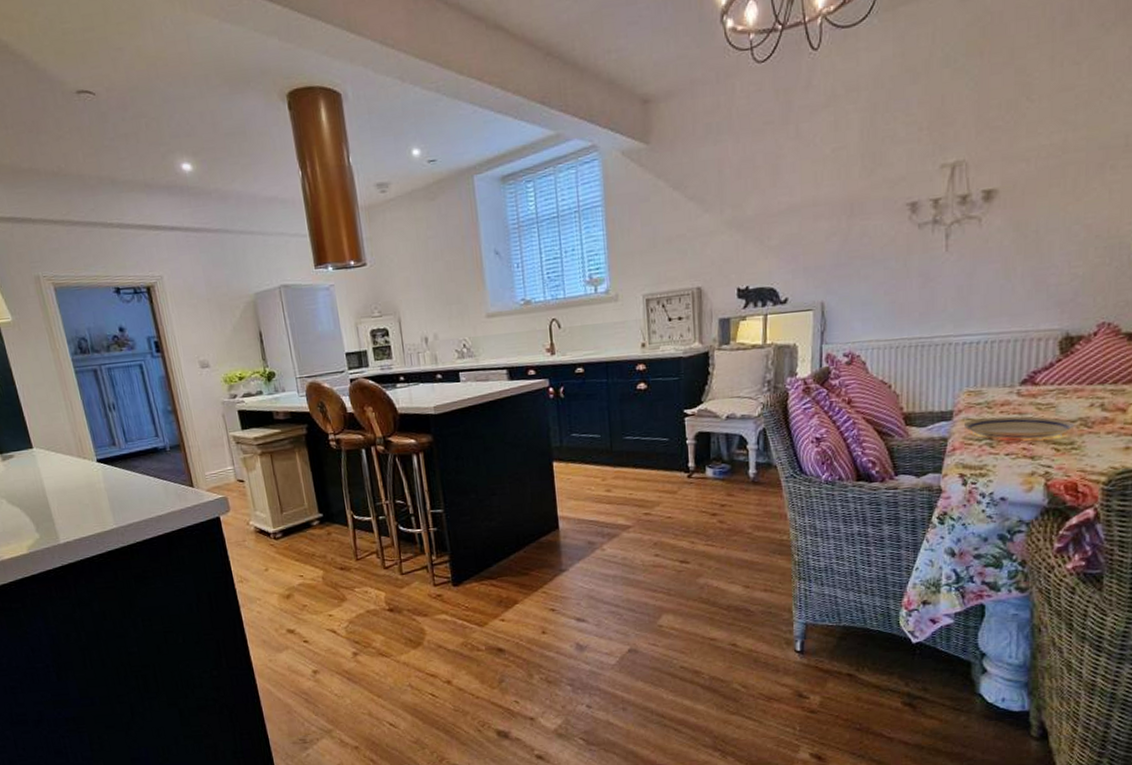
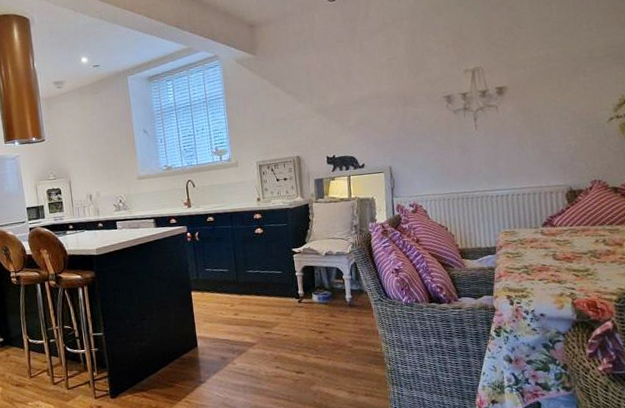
plate: present [964,416,1075,440] -> none [505,250,587,269]

